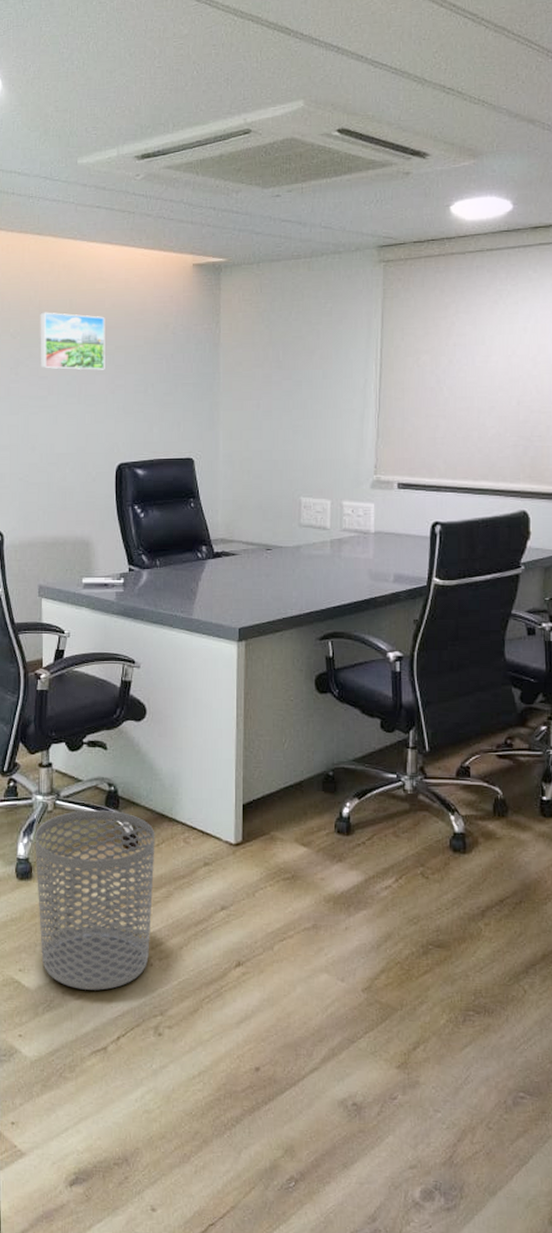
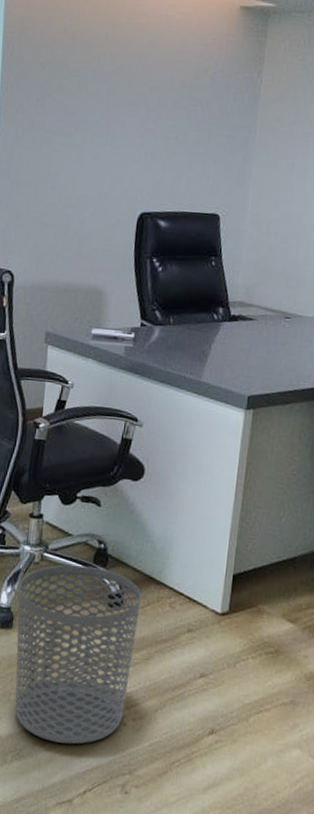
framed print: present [40,312,105,370] -> none [69,42,142,112]

